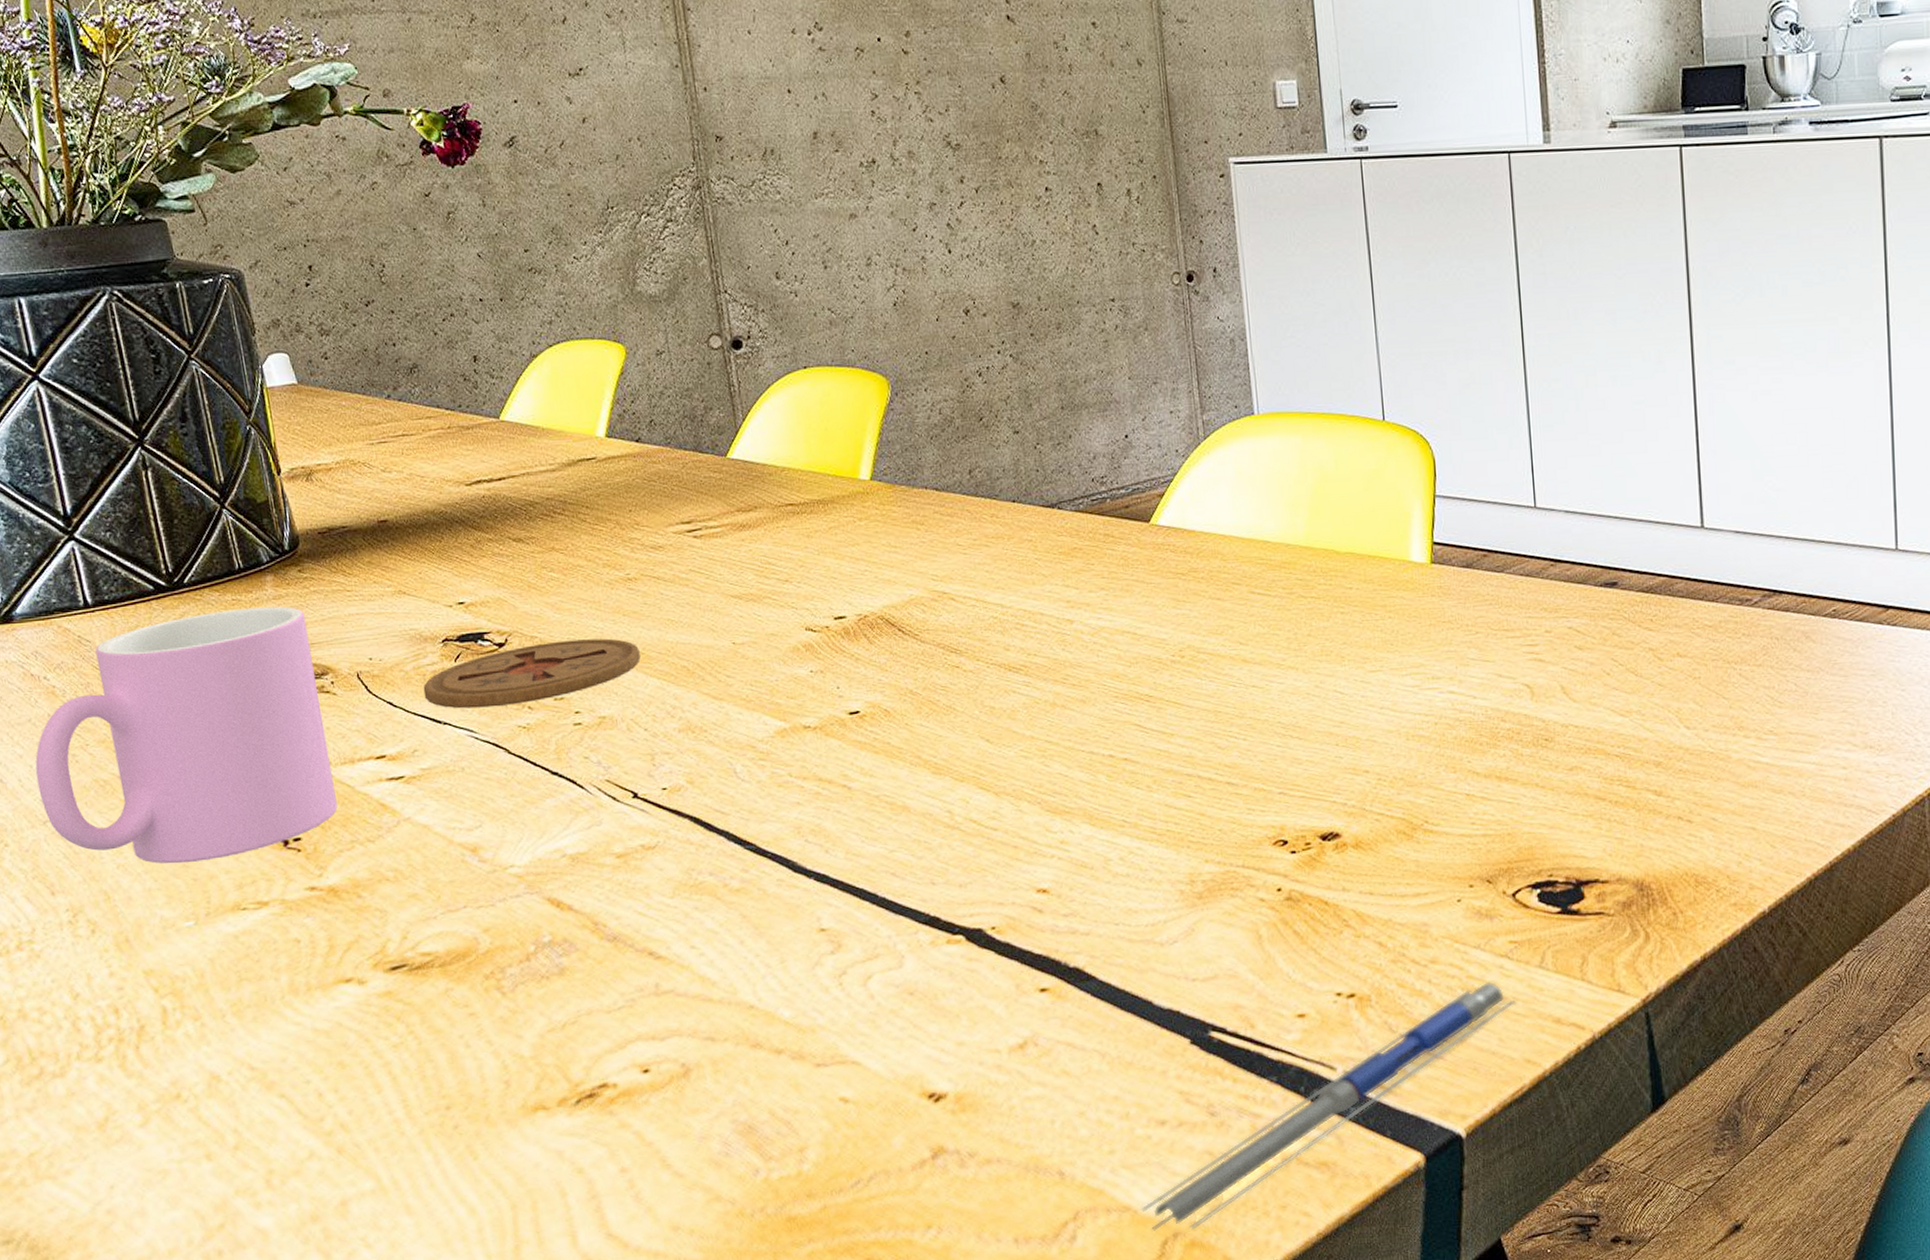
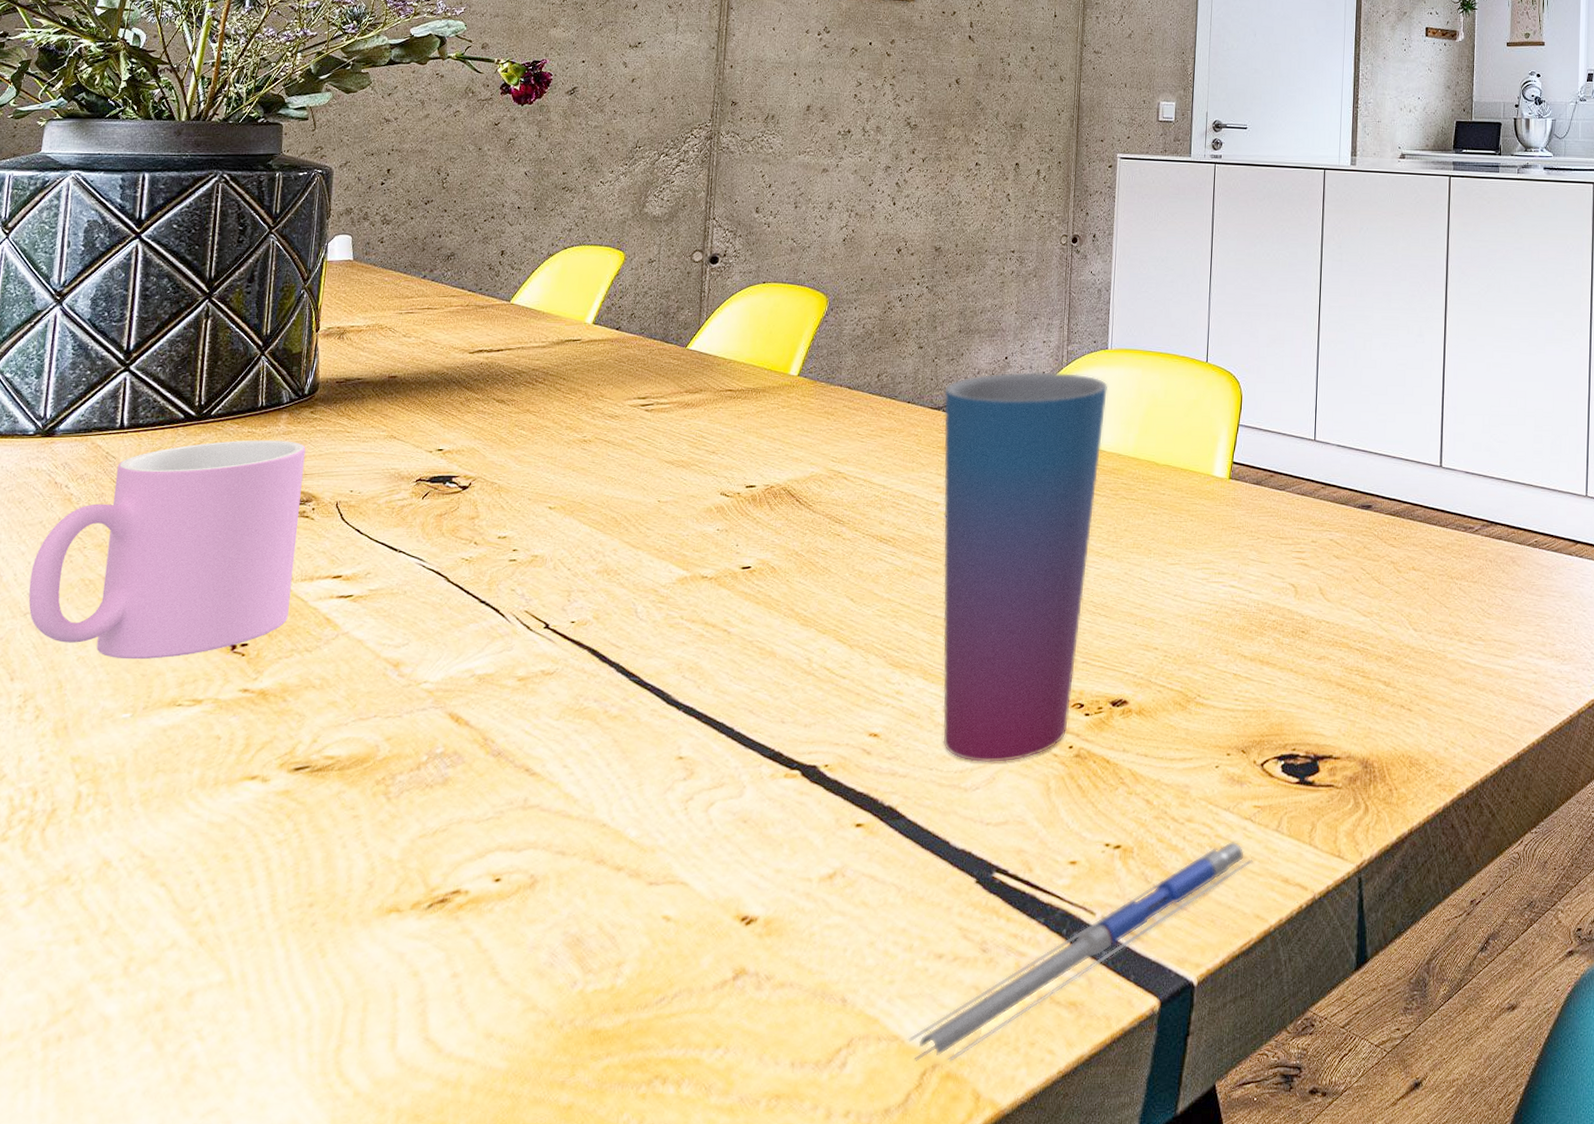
coaster: present [423,638,641,709] -> none [388,488,580,540]
cup: none [1056,449,1272,913] -> present [943,372,1109,762]

